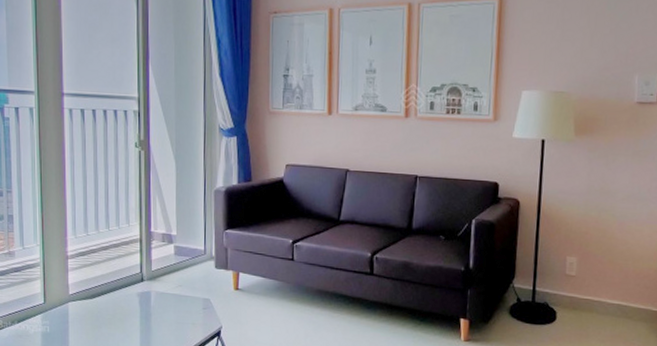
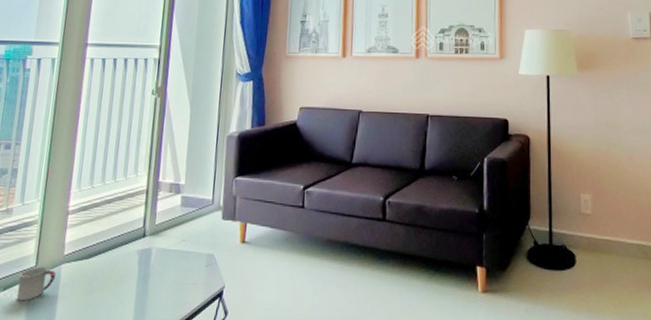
cup: none [30,303,65,333] -> present [16,266,56,301]

